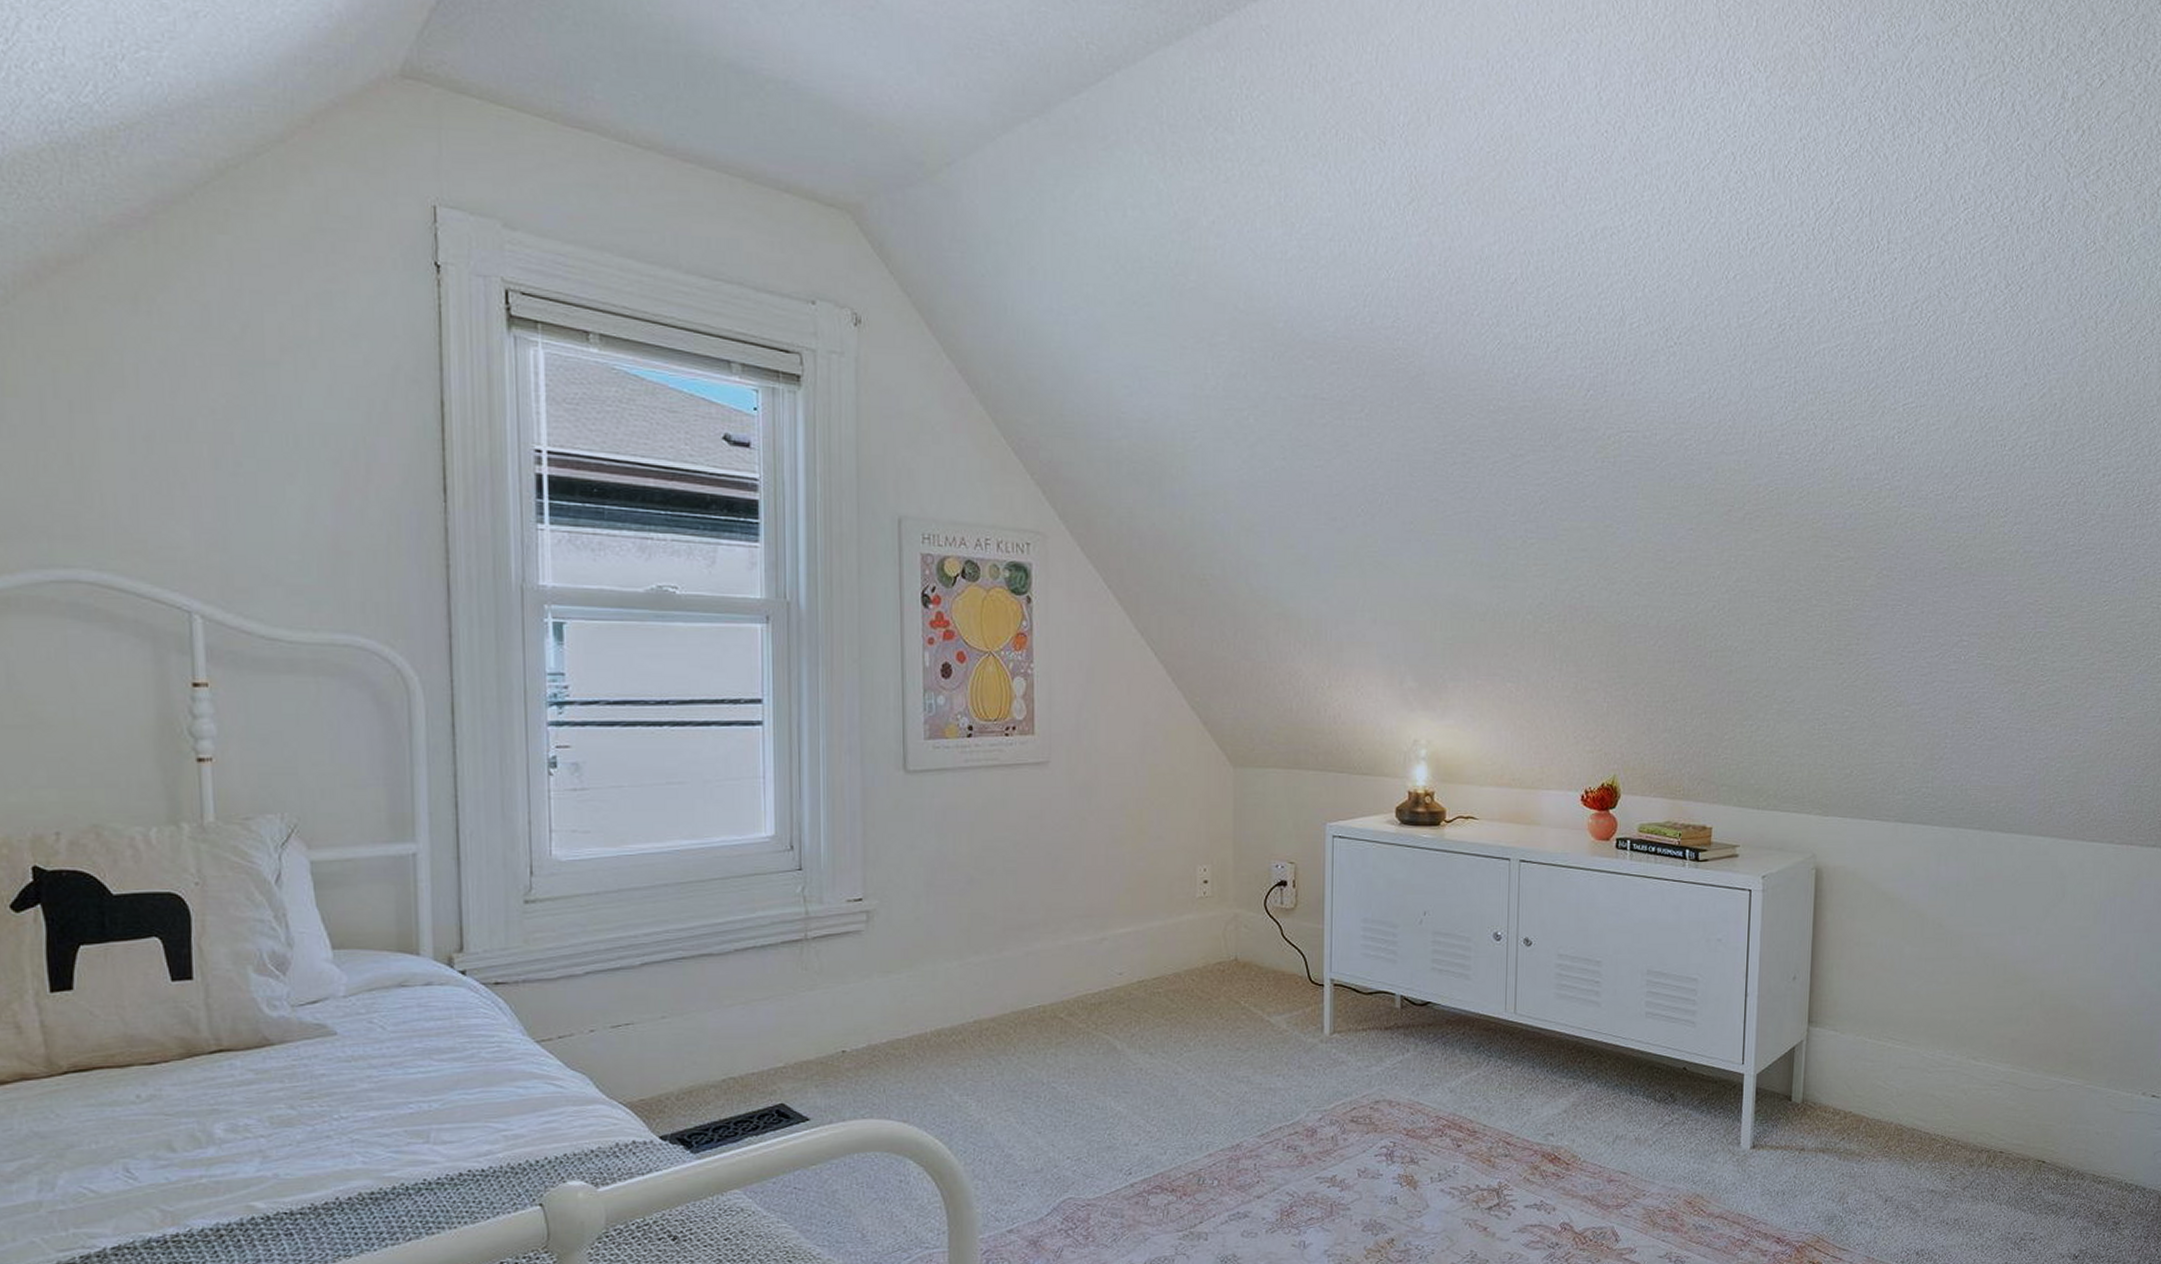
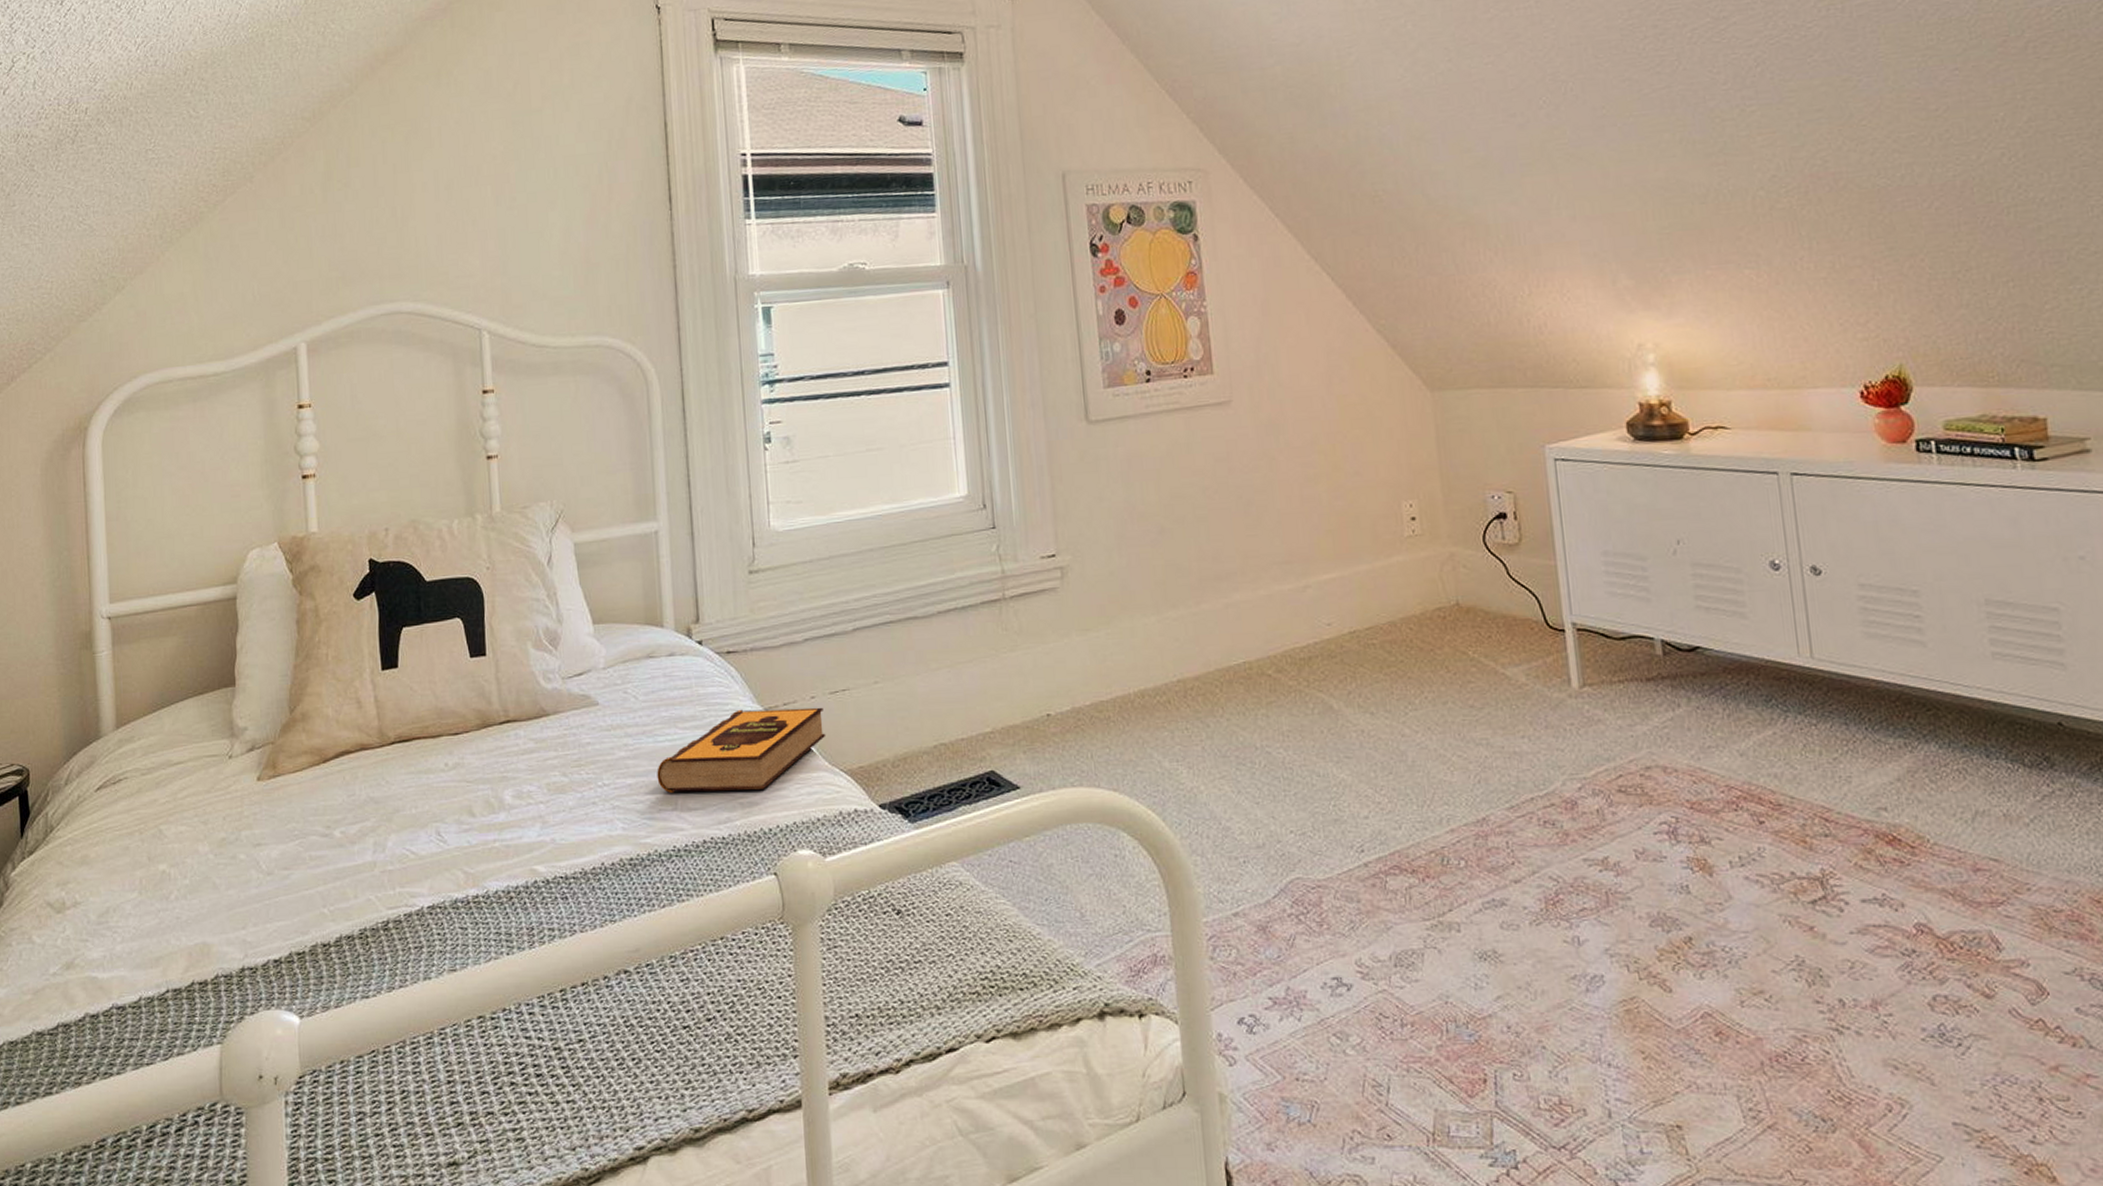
hardback book: none [406,1040,605,1126] -> present [657,707,826,793]

